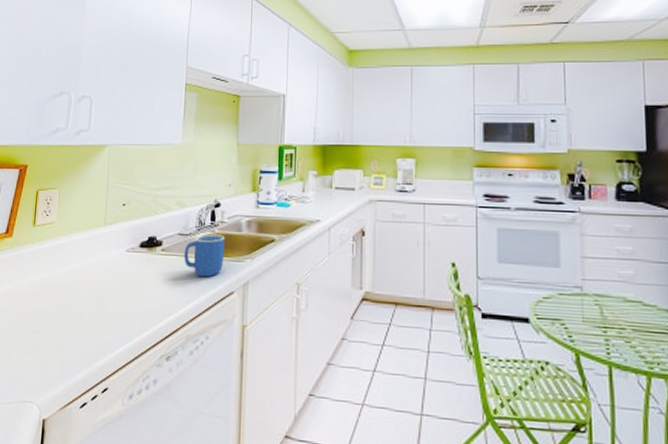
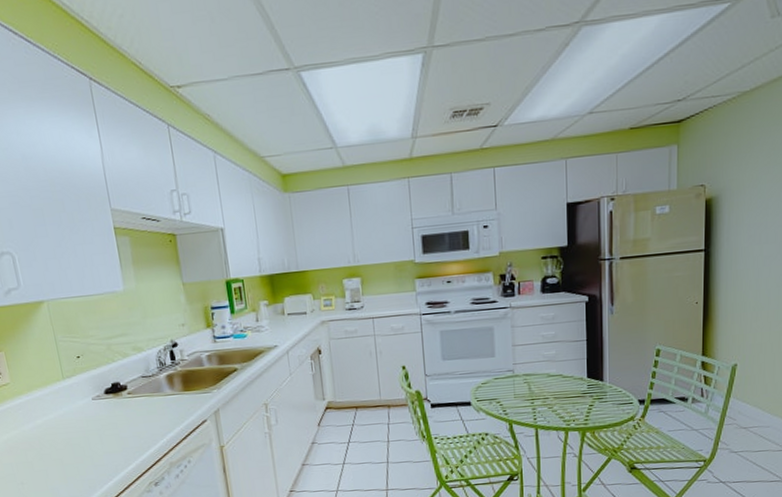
mug: present [184,235,225,278] -> none [150,372,192,412]

